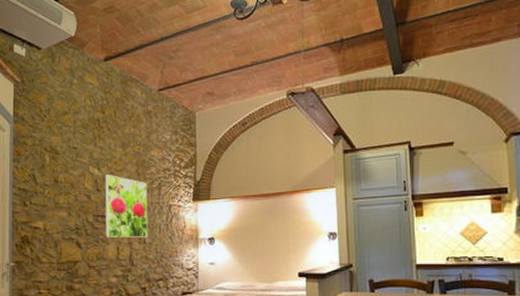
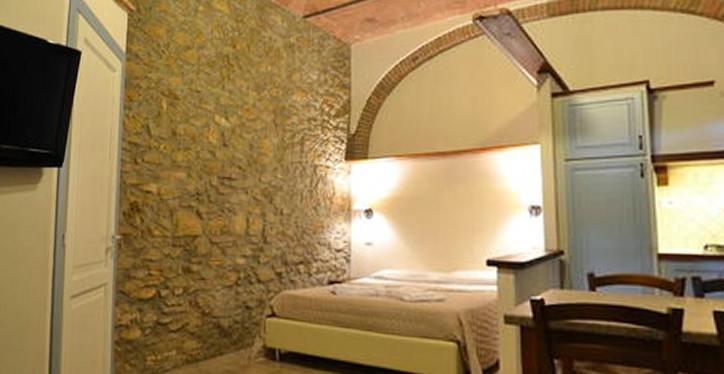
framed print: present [105,175,148,238] -> none [233,125,287,207]

